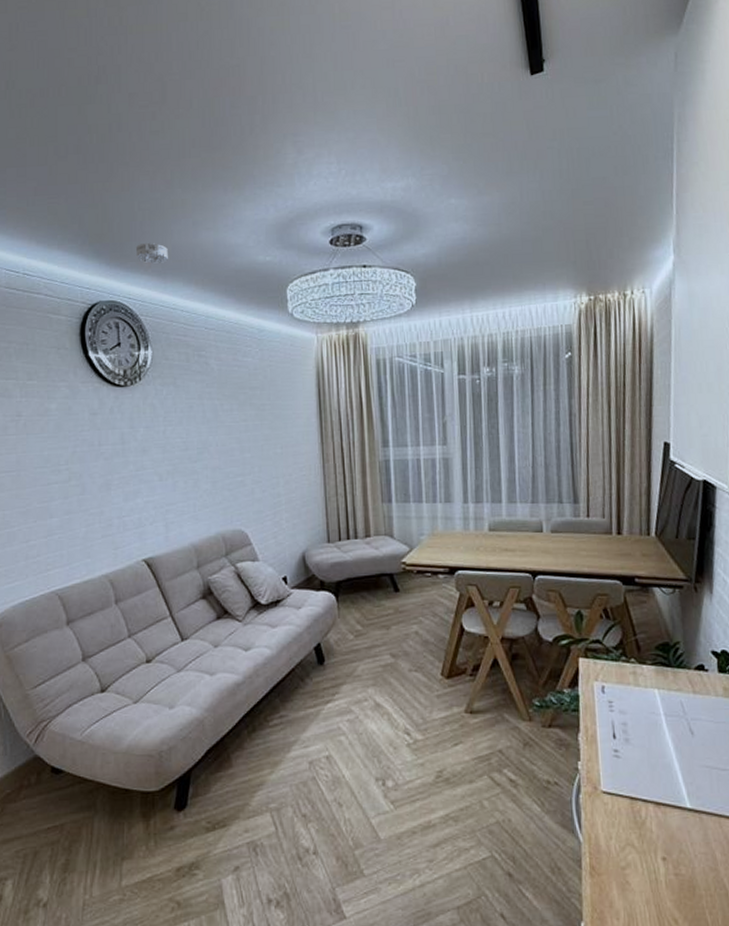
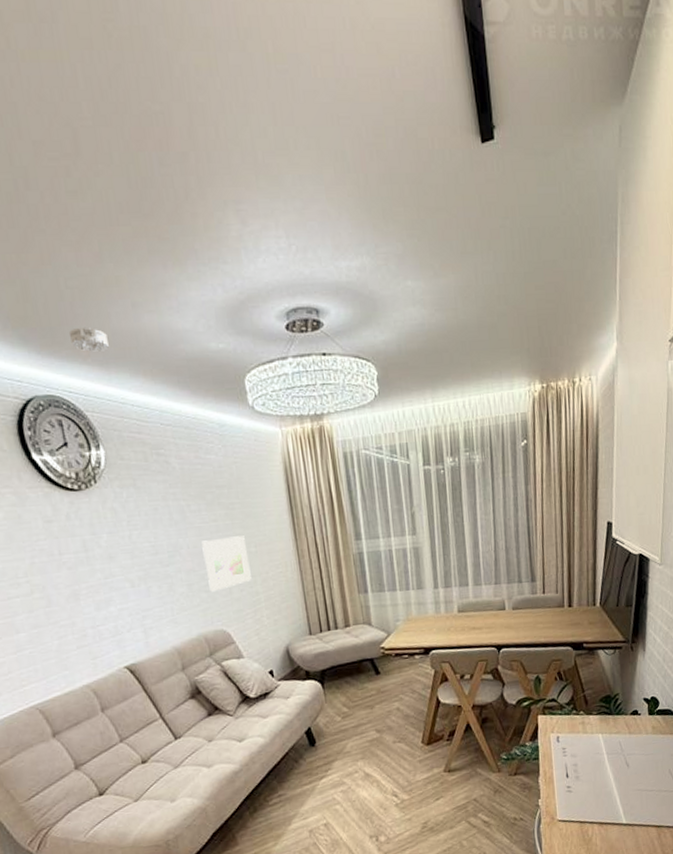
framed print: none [230,436,274,491] -> present [201,535,252,592]

